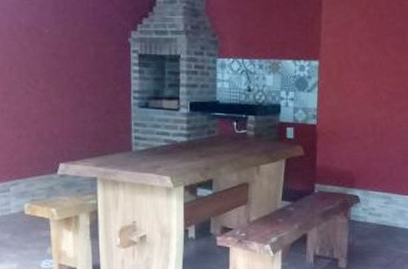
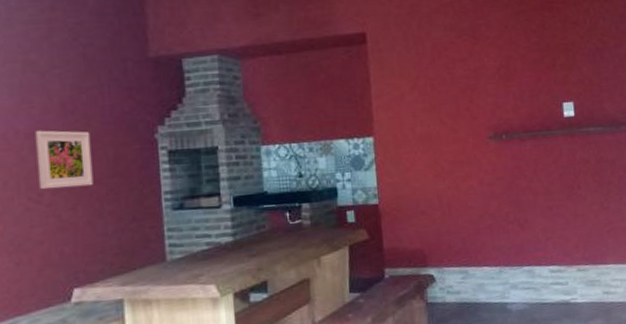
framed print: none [33,25,78,78] -> present [35,130,94,190]

